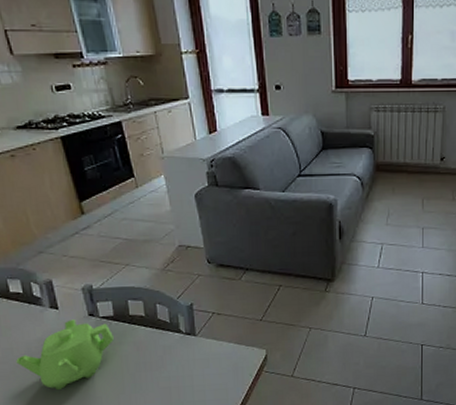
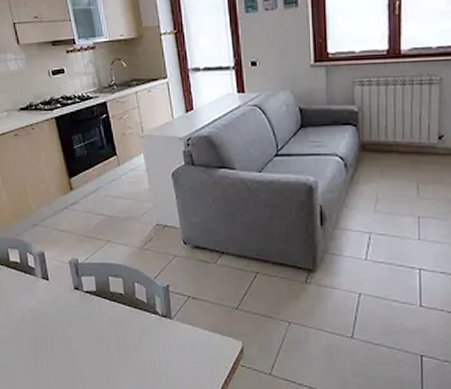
teapot: present [16,319,114,391] -> none [13,291,96,361]

